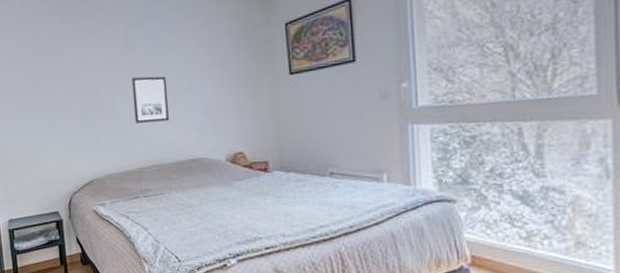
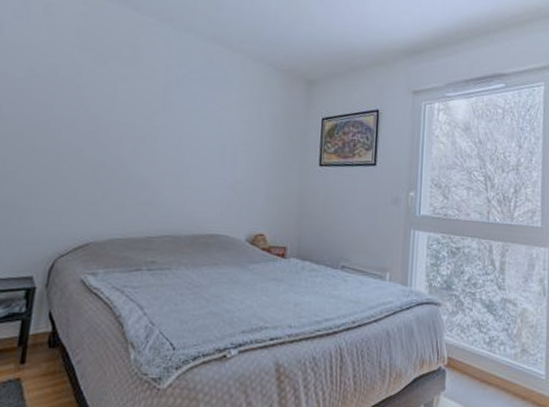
wall art: present [131,76,170,123] -> none [155,136,200,190]

